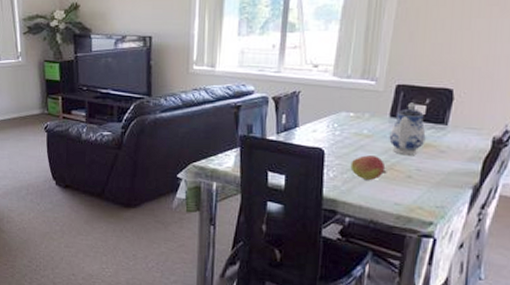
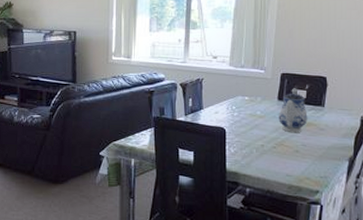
fruit: present [350,155,387,180] -> none [248,133,278,155]

